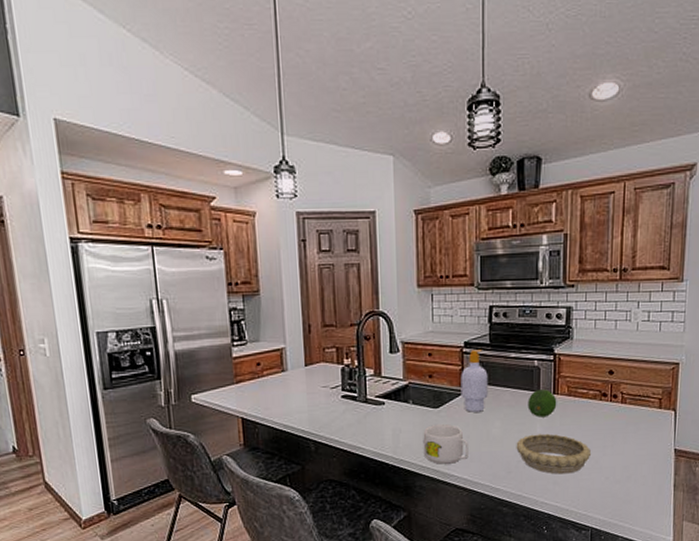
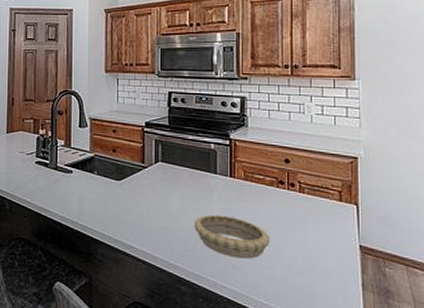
mug: present [423,424,469,464] -> none [106,196,148,235]
soap bottle: present [461,350,488,412] -> none [141,130,167,188]
fruit: present [527,389,557,418] -> none [205,172,234,199]

